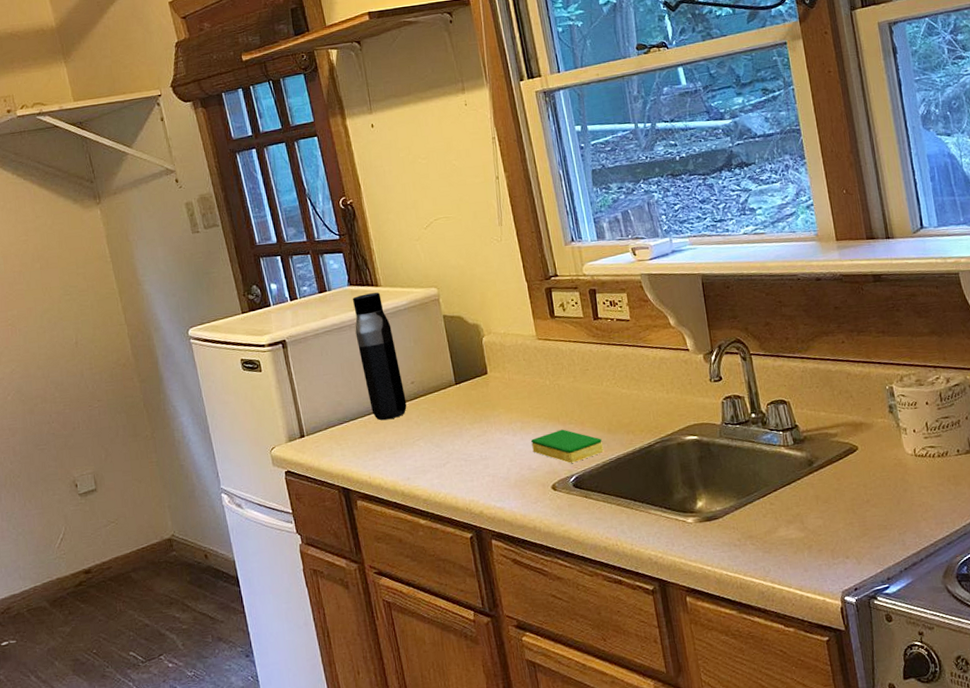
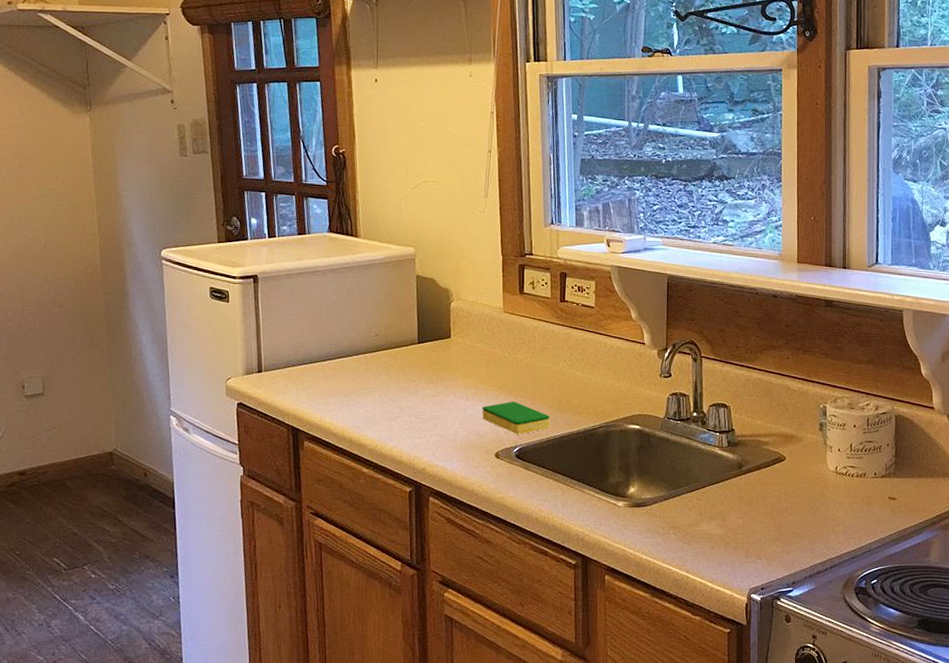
water bottle: present [352,292,407,421] -> none [328,243,368,368]

